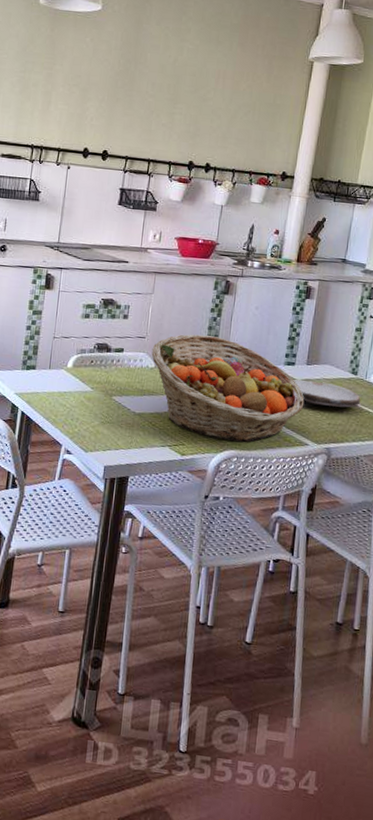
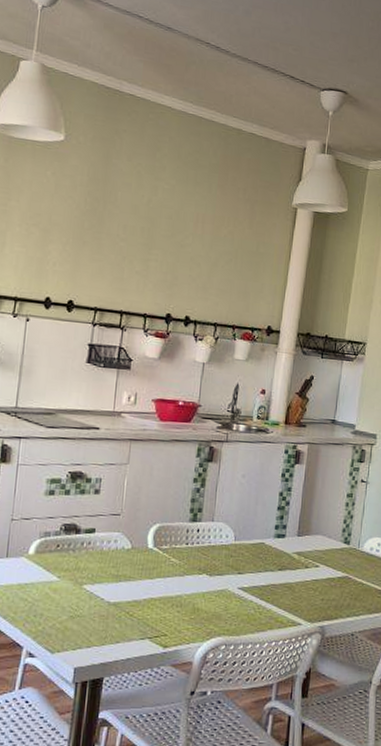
fruit basket: present [151,334,305,442] -> none [127,508,296,627]
plate: present [293,379,361,408] -> none [284,552,354,581]

